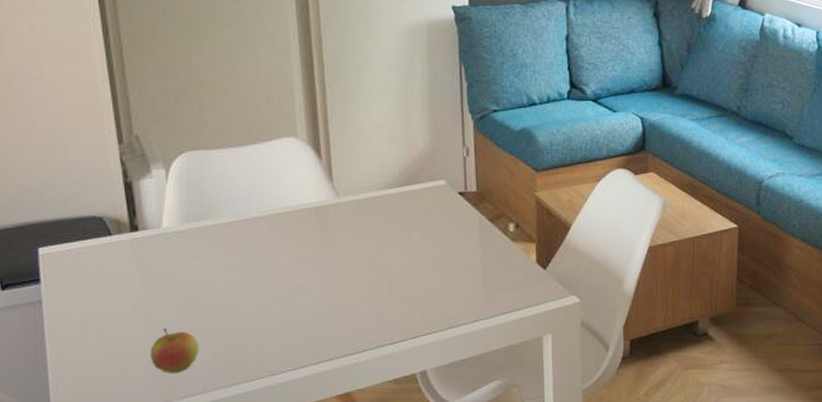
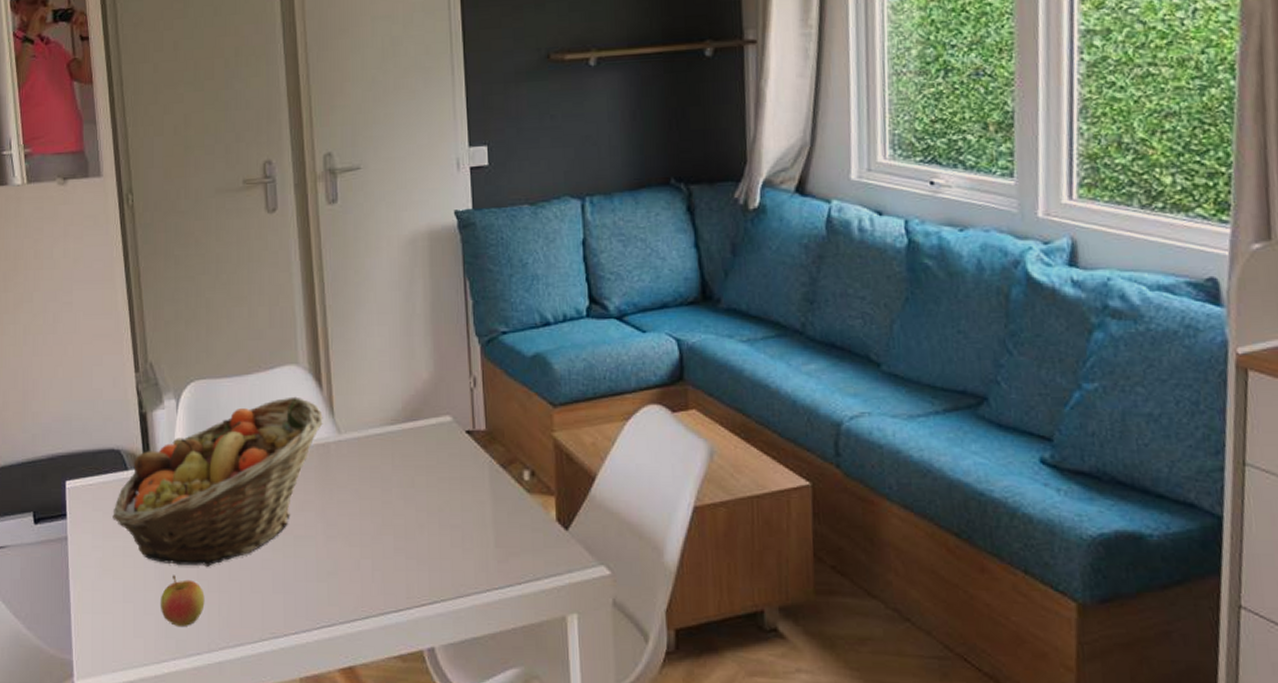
fruit basket: none [95,165,322,319] -> present [113,396,323,567]

